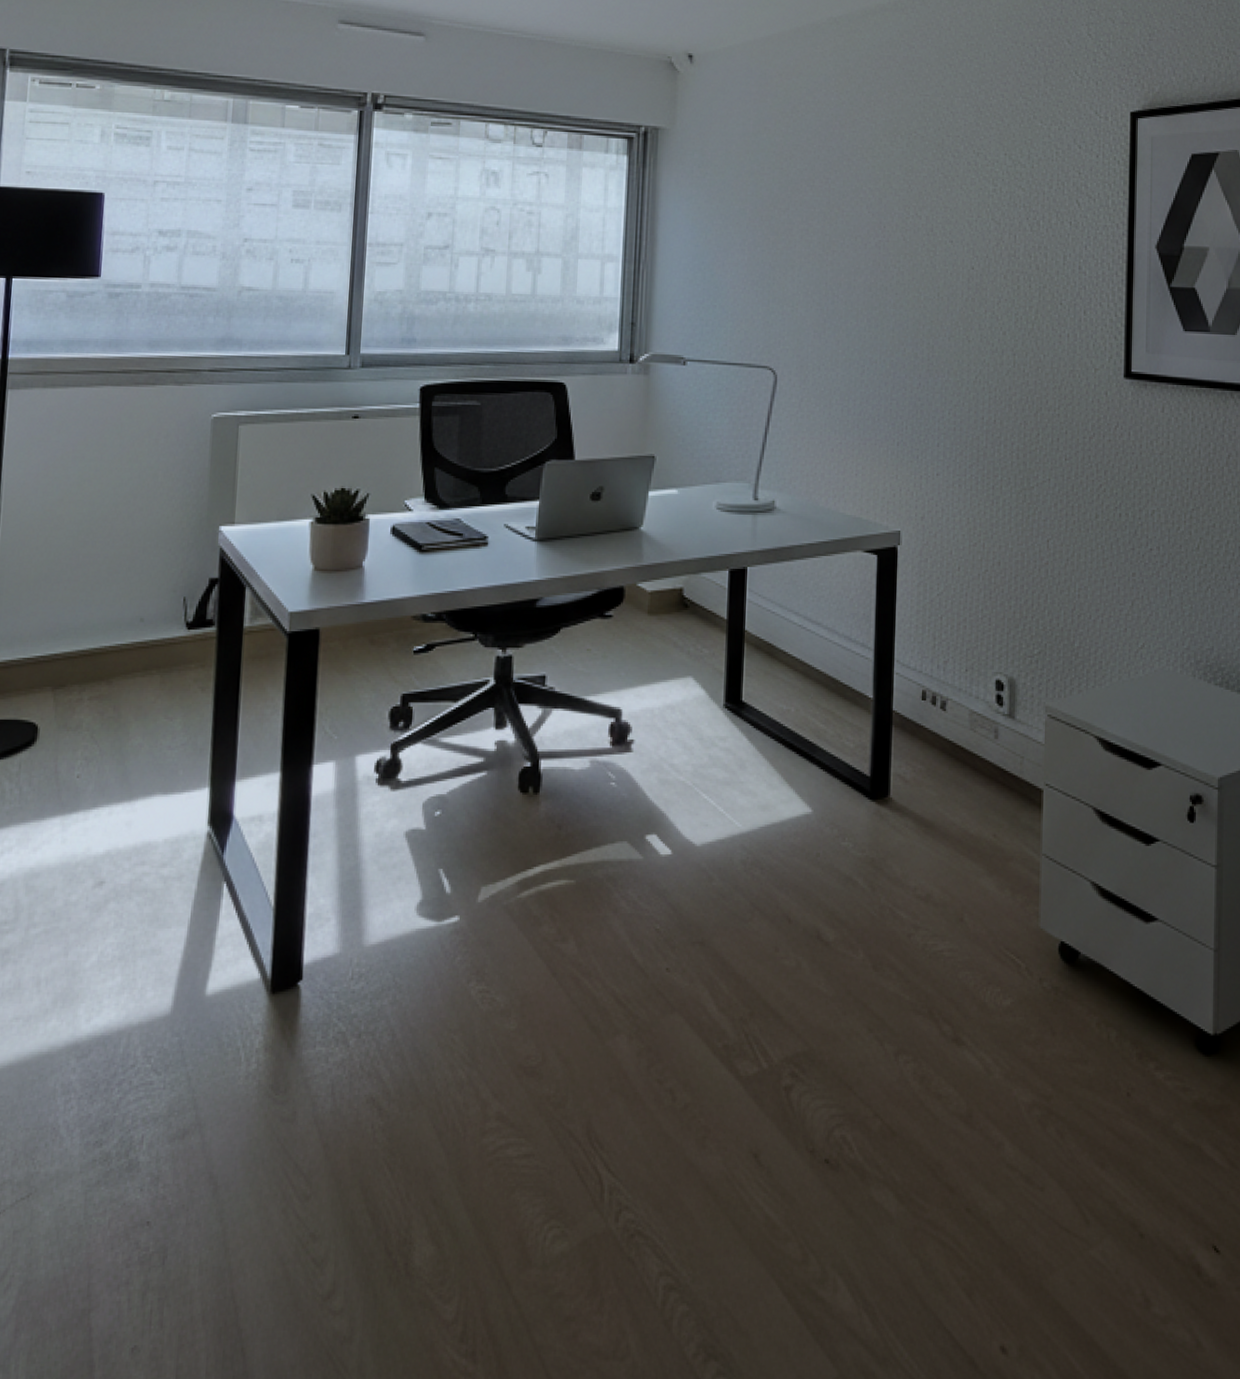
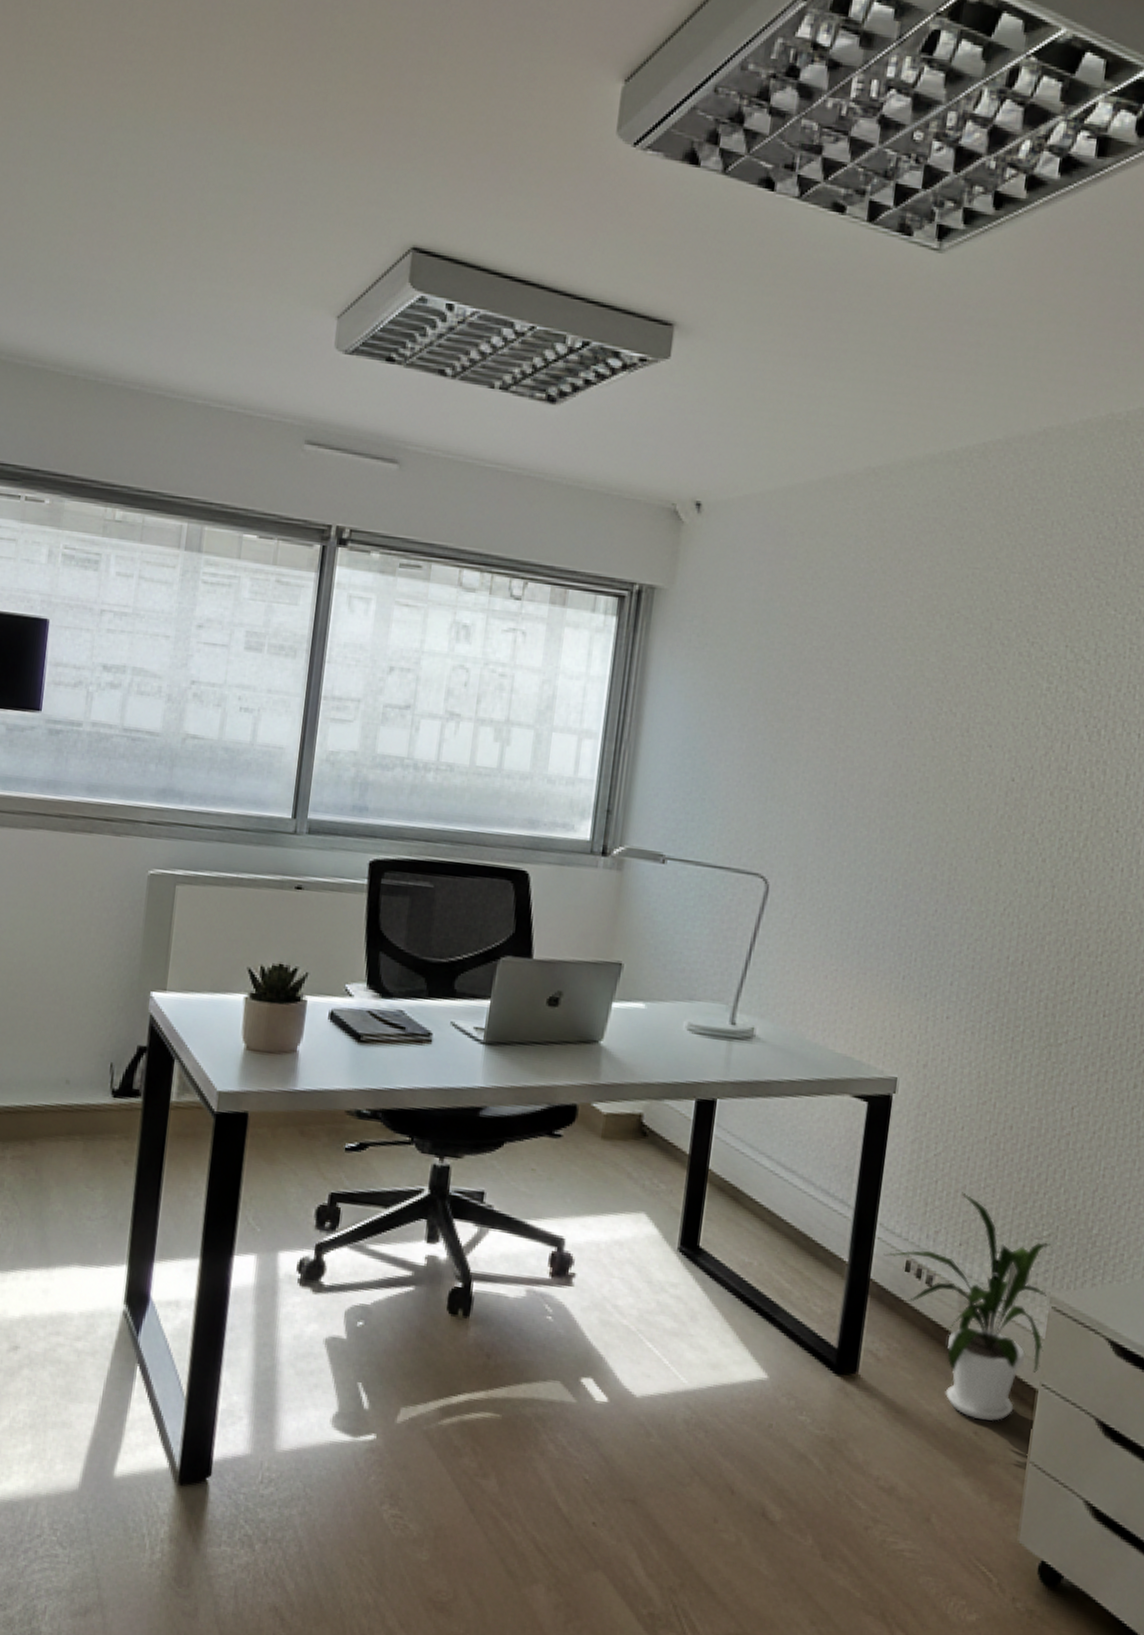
house plant: none [902,624,1044,824] -> present [883,1192,1053,1421]

